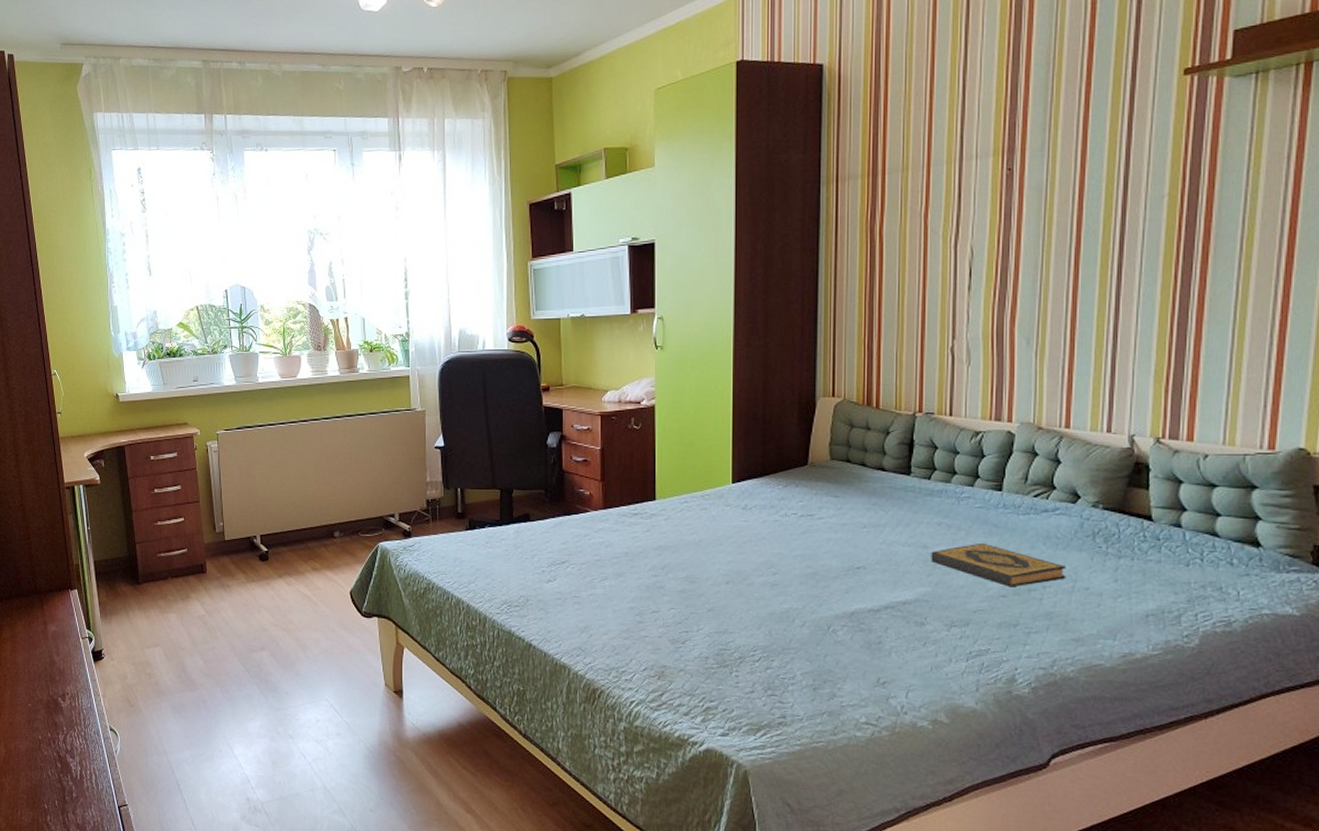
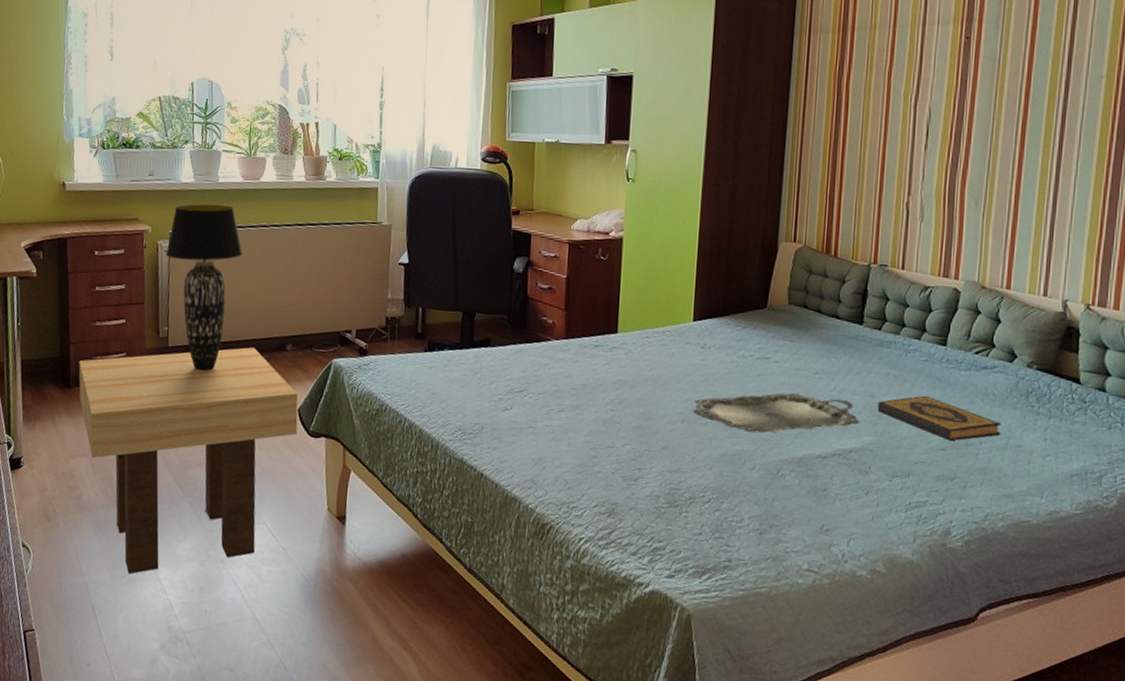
side table: none [145,537,351,752] -> present [79,347,298,575]
table lamp: none [215,404,287,562] -> present [165,204,243,371]
serving tray: none [737,549,913,591] -> present [692,392,861,433]

